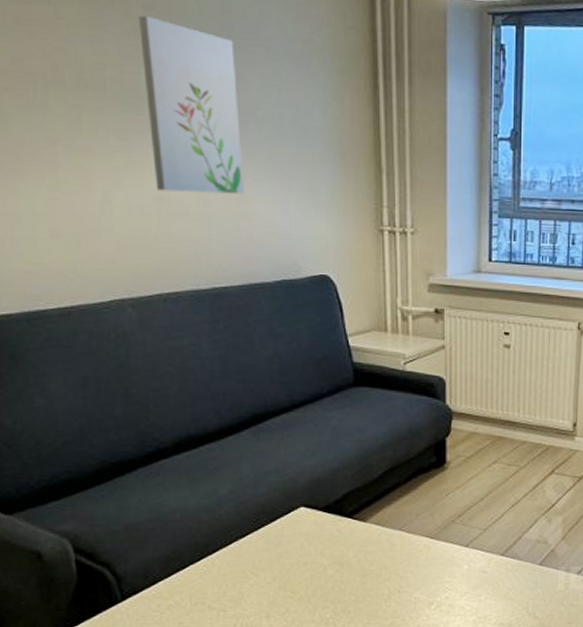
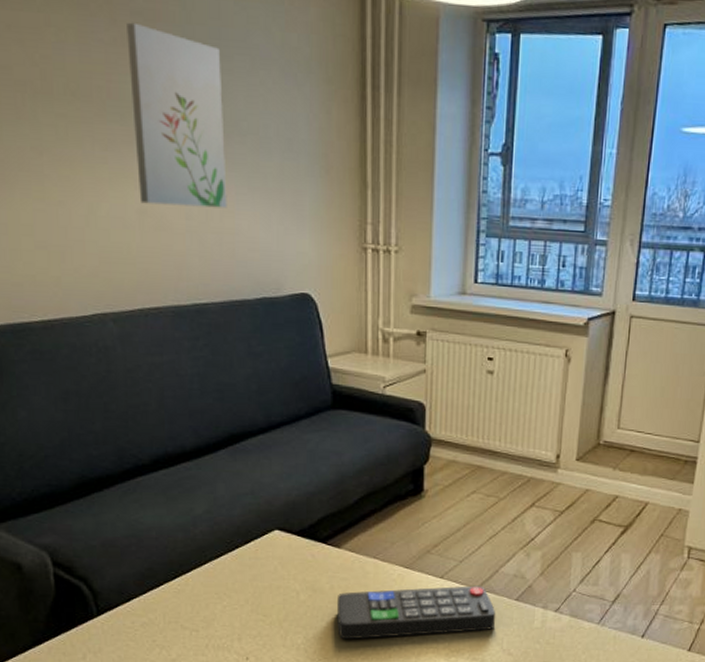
remote control: none [364,552,521,612] -> present [336,585,496,640]

